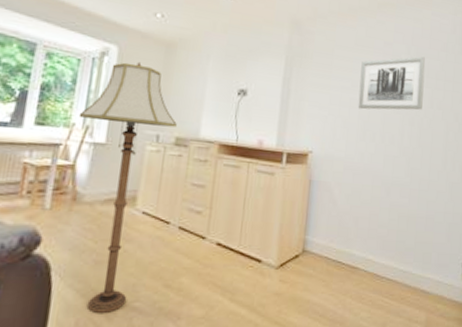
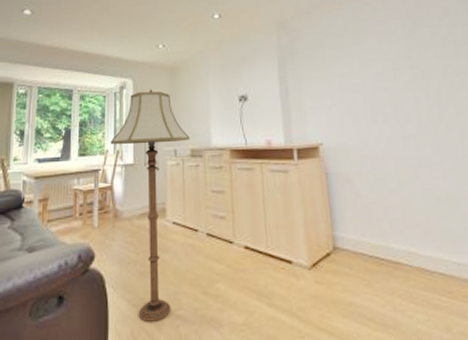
wall art: present [358,56,426,110] -> none [355,27,436,93]

